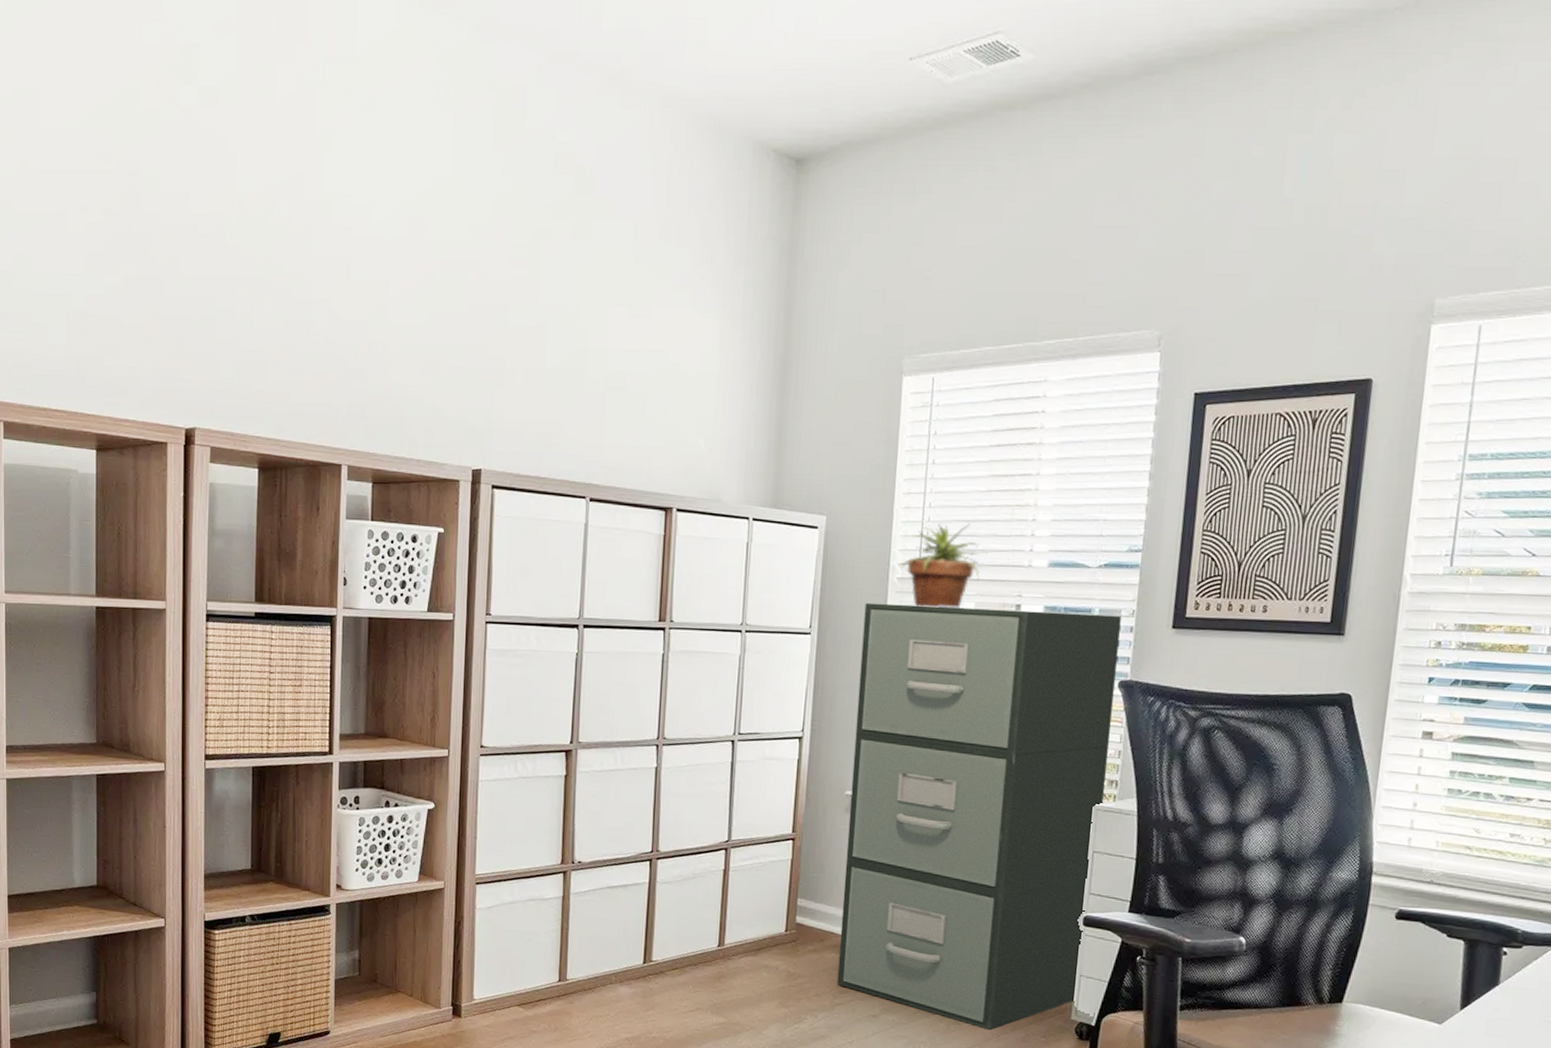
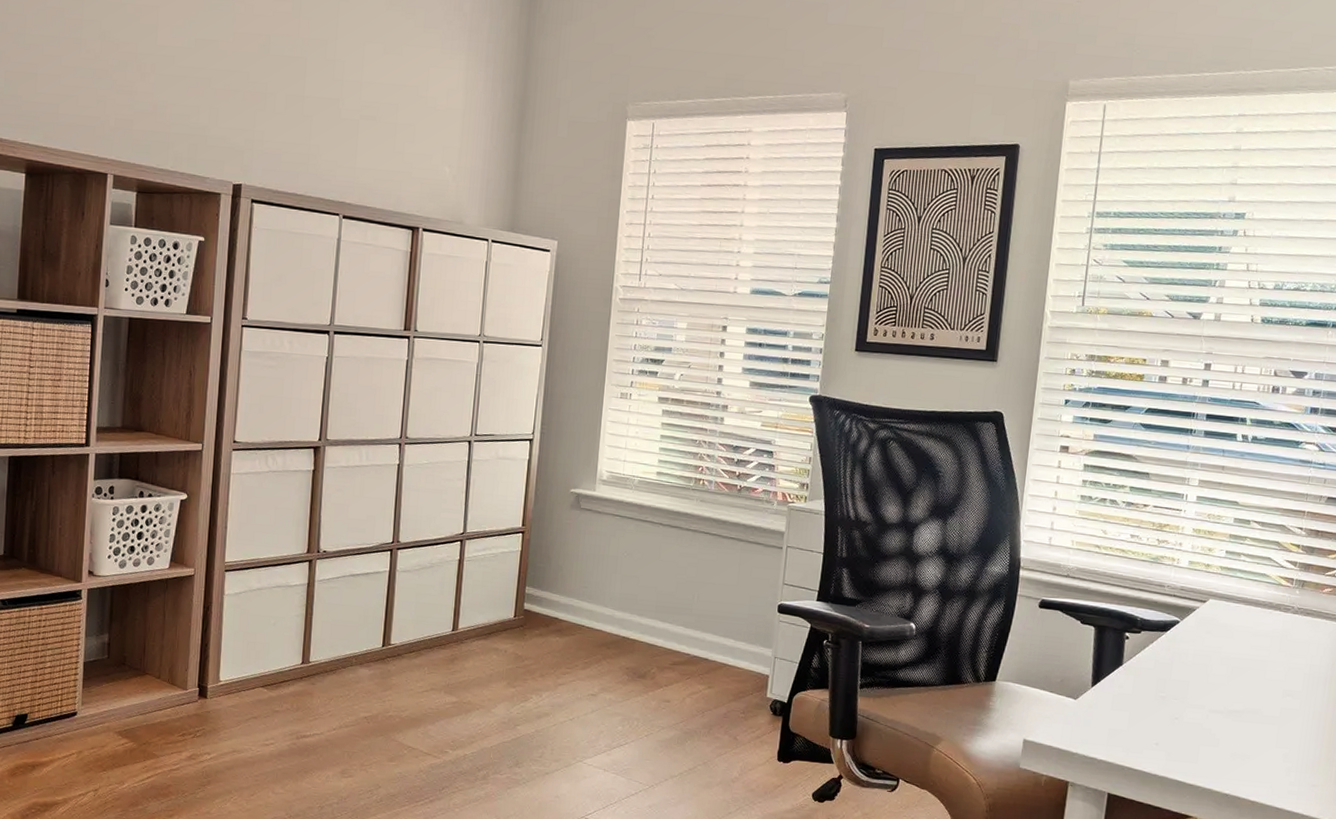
filing cabinet: present [837,602,1121,1031] -> none [560,319,812,708]
potted plant: present [900,523,988,609] -> none [622,251,699,328]

